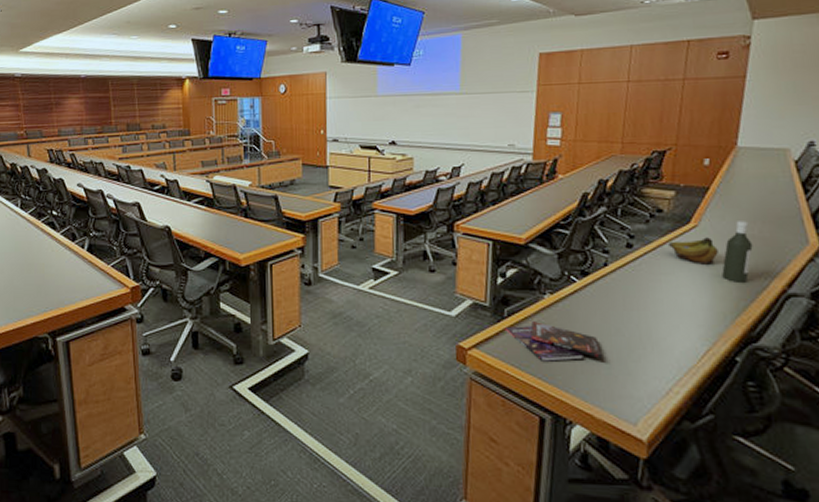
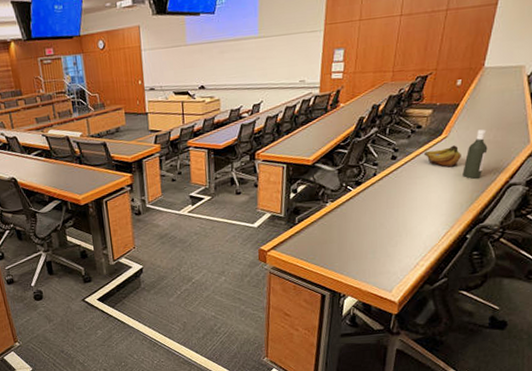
booklet: present [504,322,602,362] -> none [295,224,369,254]

